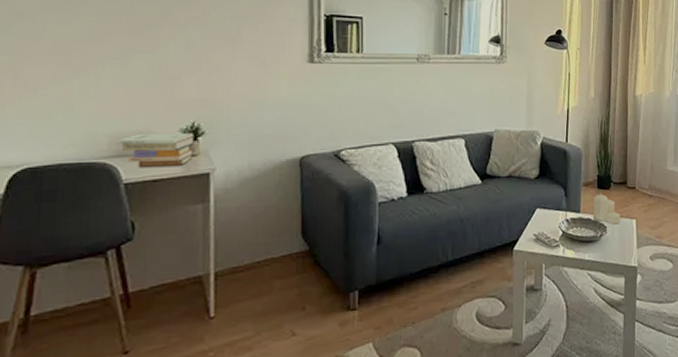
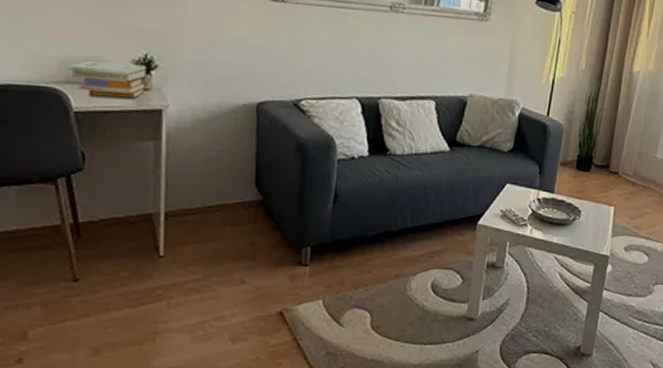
candle: present [593,192,621,225] -> none [568,174,598,210]

